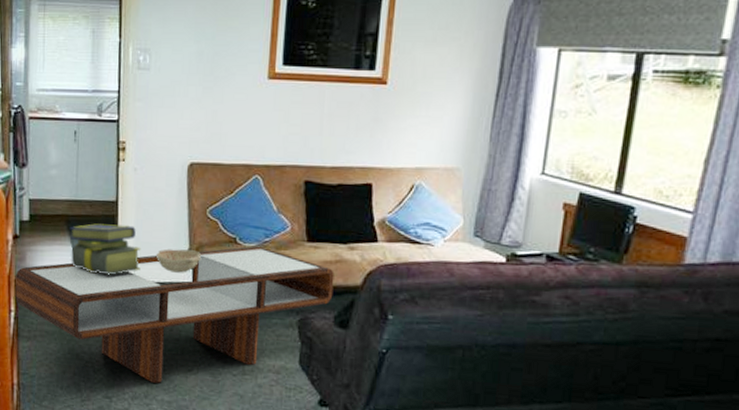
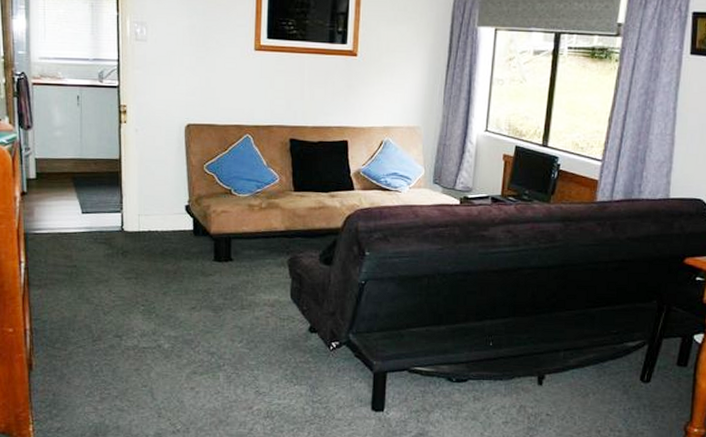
coffee table: present [15,246,334,383] -> none [24,196,318,321]
stack of books: present [69,223,141,275] -> none [76,180,145,226]
decorative bowl: present [155,249,201,273] -> none [158,201,200,222]

